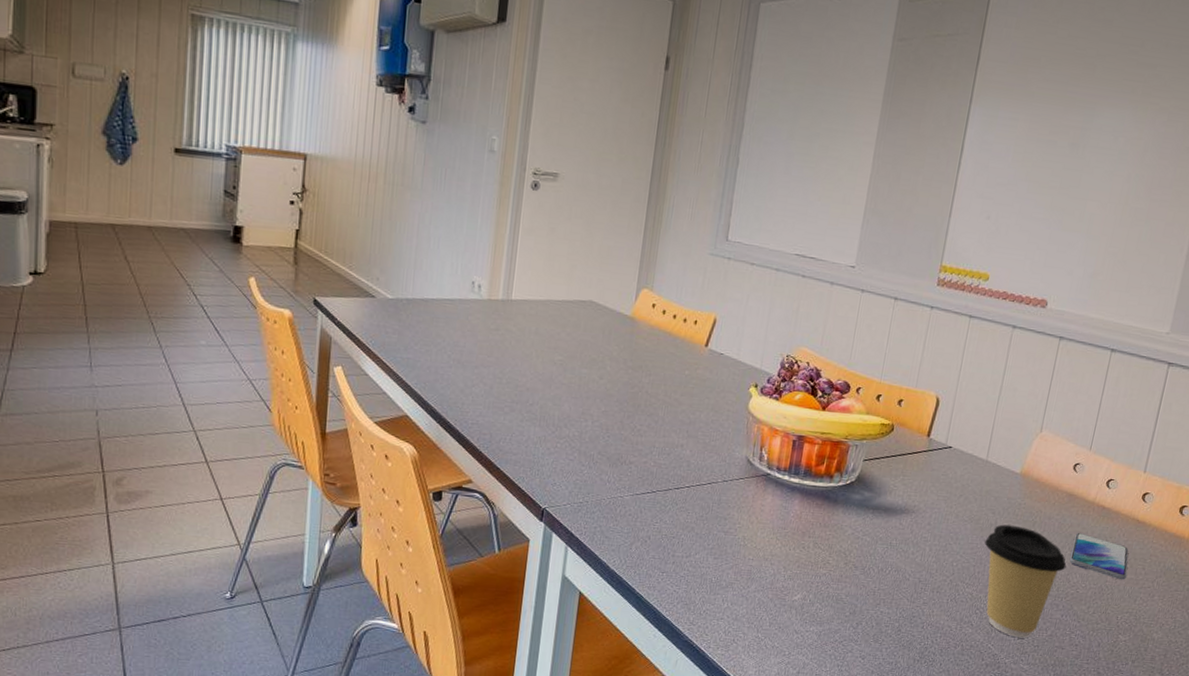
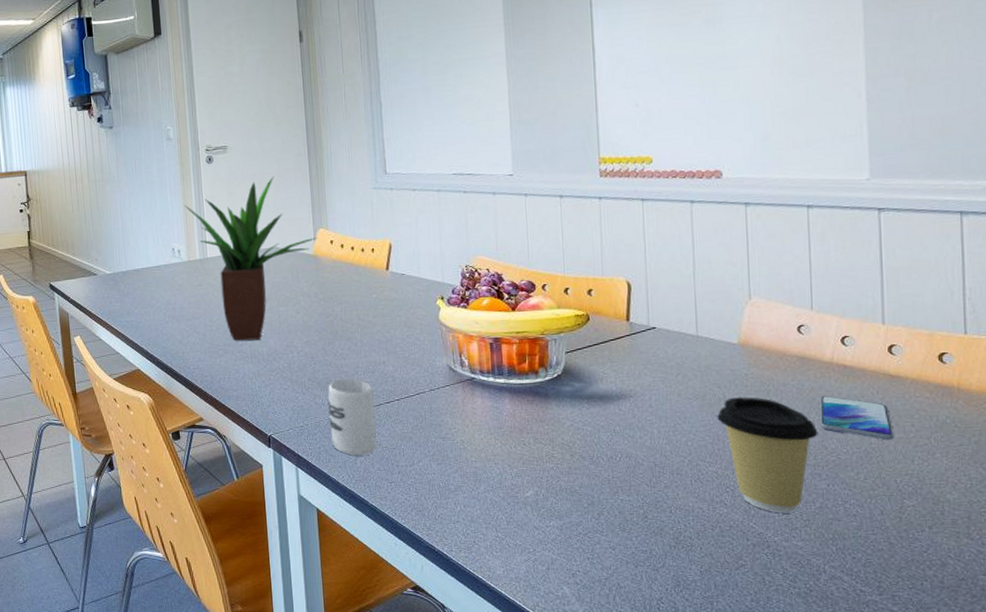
potted plant: none [496,219,641,402] -> present [184,176,319,341]
cup: none [610,457,665,541] -> present [328,378,377,456]

